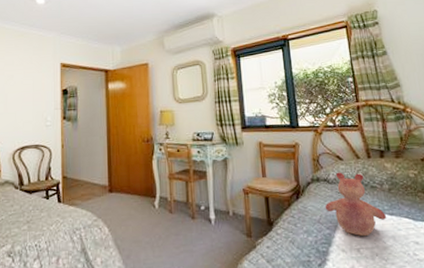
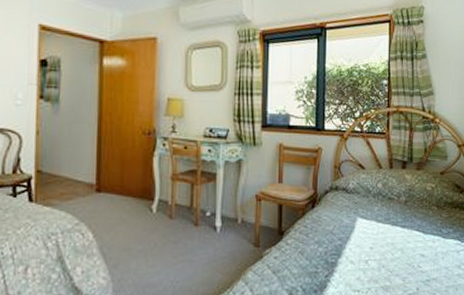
teddy bear: present [325,172,387,237] -> none [340,181,399,249]

